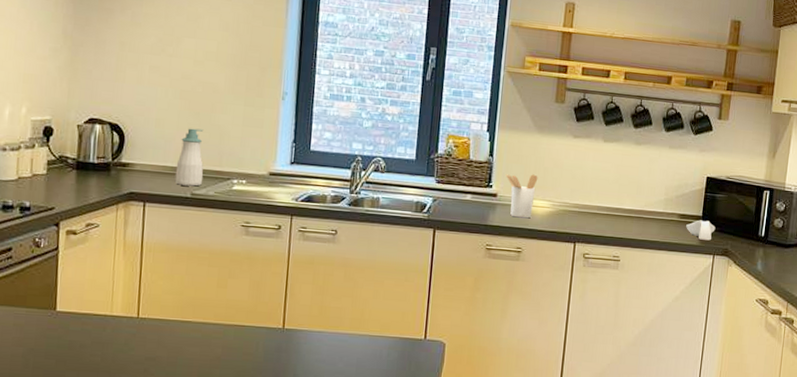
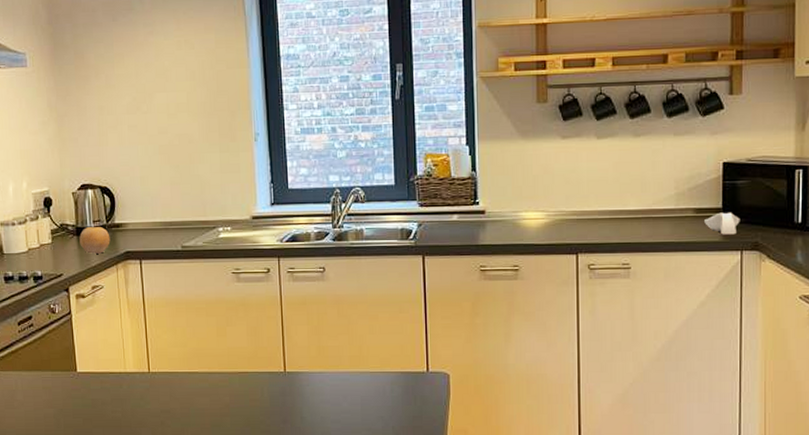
fruit: none [78,162,114,191] -> present [79,226,111,254]
soap bottle: present [174,128,204,187] -> none [164,181,191,239]
utensil holder: present [505,174,538,219] -> none [492,184,528,234]

